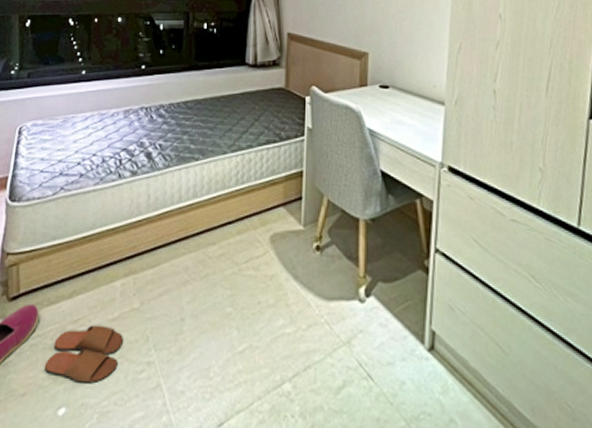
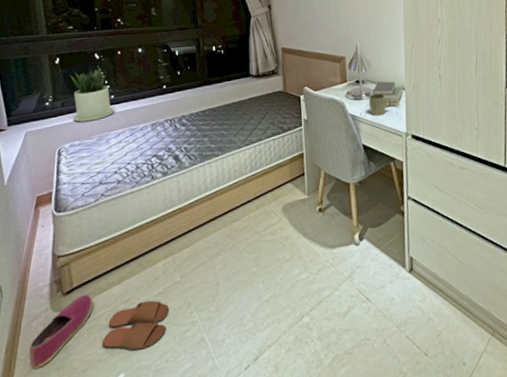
planter: none [38,36,84,98] -> present [69,68,114,122]
table lamp: none [364,33,402,112] -> present [345,40,374,101]
mug: none [394,106,425,135] -> present [369,93,392,116]
books: none [400,89,443,127] -> present [372,81,404,107]

